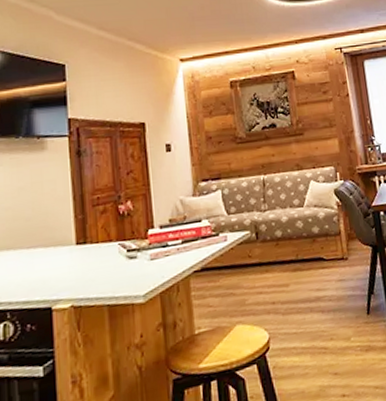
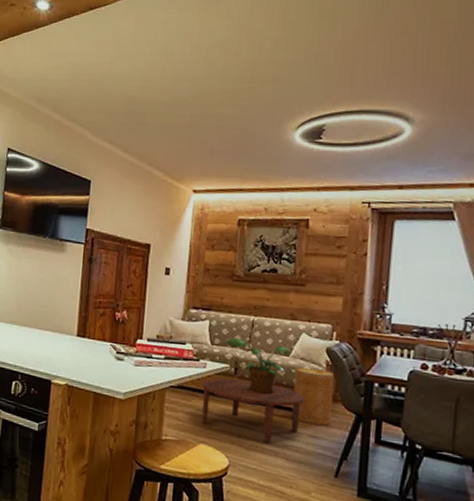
coffee table: none [226,239,326,303] -> present [201,378,305,444]
potted plant: none [240,198,306,253] -> present [224,337,293,395]
basket: none [311,211,353,270] -> present [292,367,335,426]

